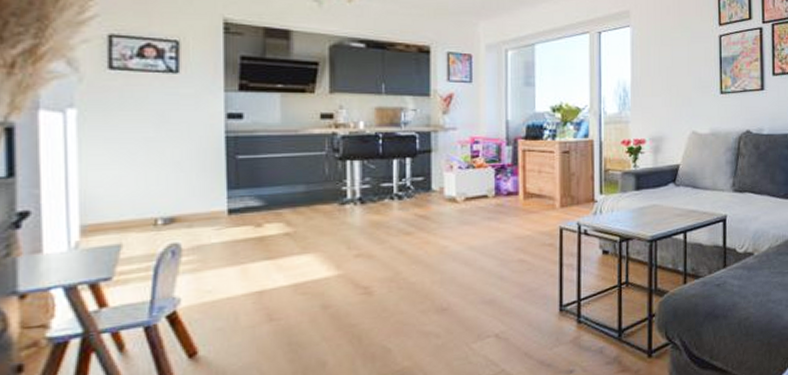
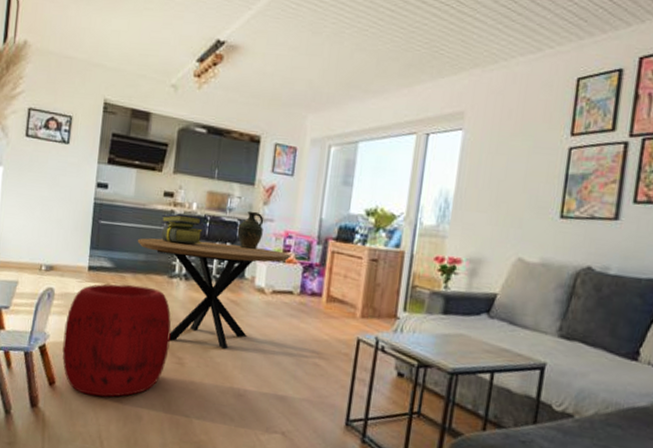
pouf: none [202,219,351,356] -> present [62,283,172,397]
dining table: none [292,157,481,271] -> present [137,238,292,349]
stack of books: none [321,134,376,167] -> present [161,213,203,245]
ceramic jug: none [417,122,446,161] -> present [237,210,264,250]

